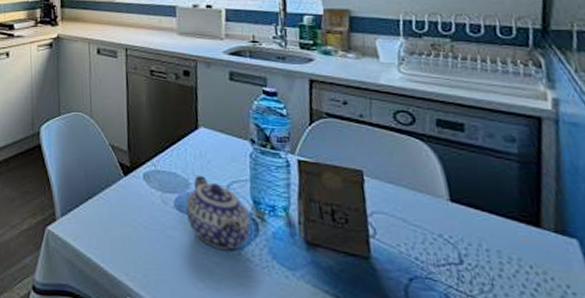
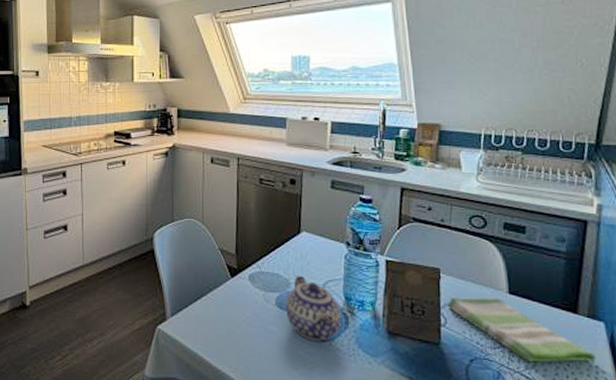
dish towel: none [375,202,572,287] -> present [447,296,596,363]

